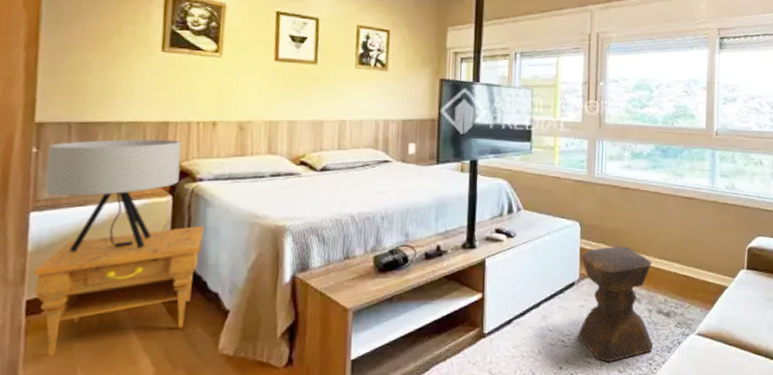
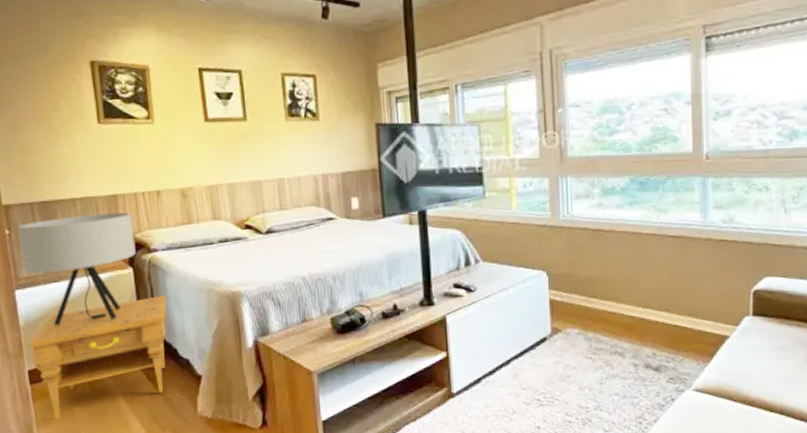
stool: present [578,246,653,363] -> none [551,296,642,422]

